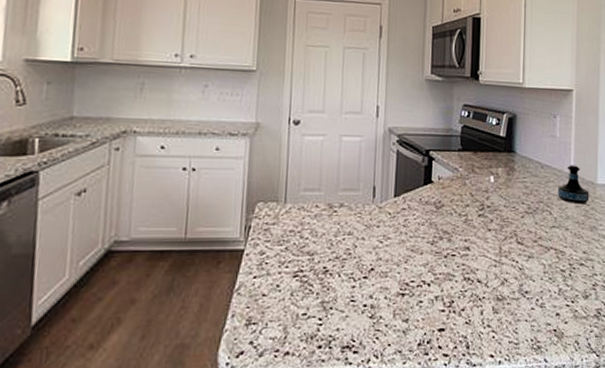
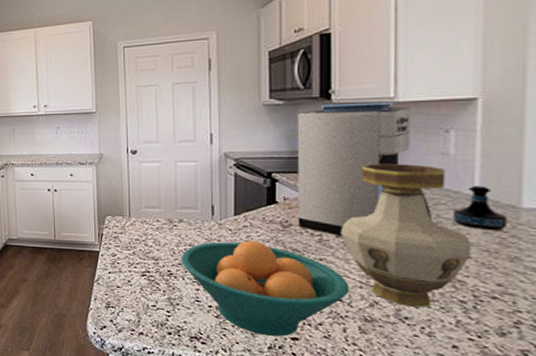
fruit bowl: none [338,225,487,332] -> present [180,240,349,337]
coffee maker: none [449,85,544,216] -> present [297,101,431,237]
vase: none [481,144,569,281] -> present [340,164,472,308]

